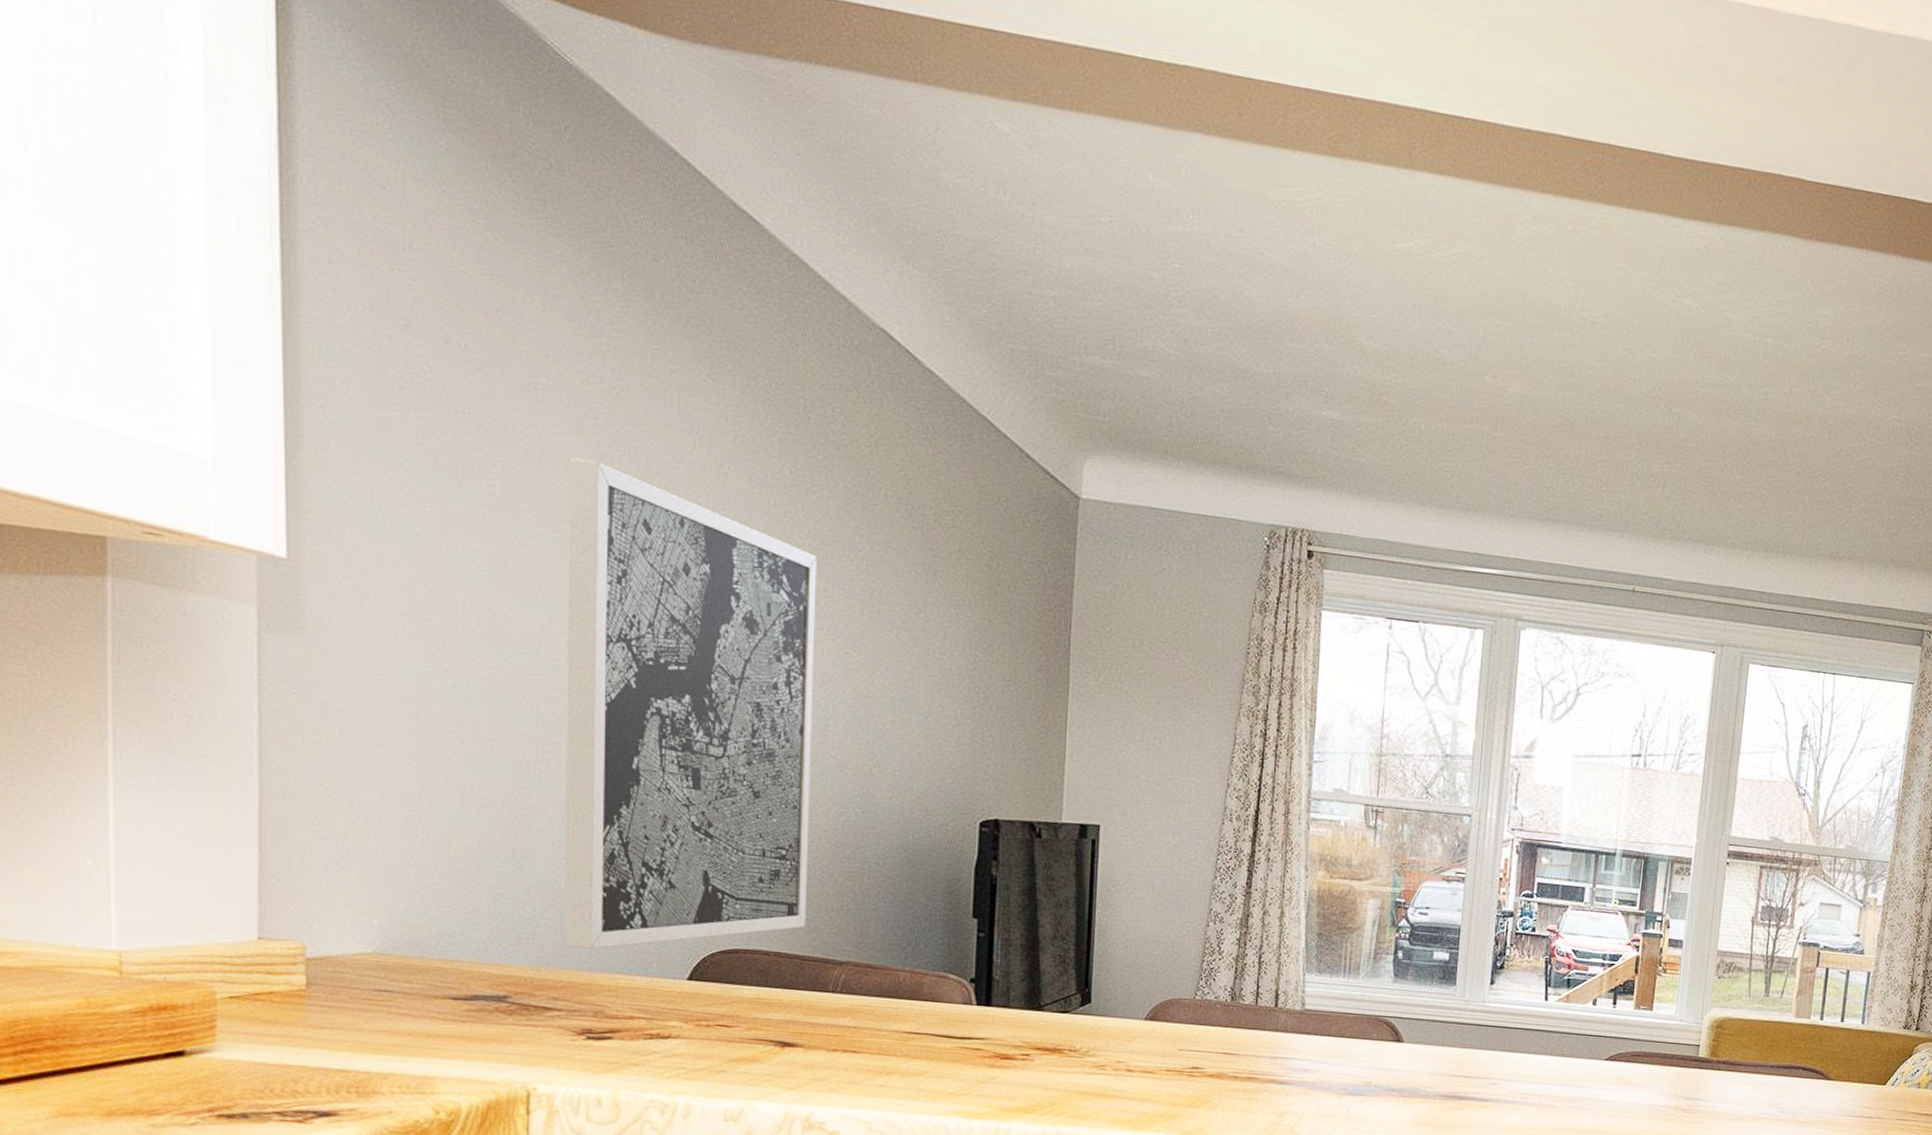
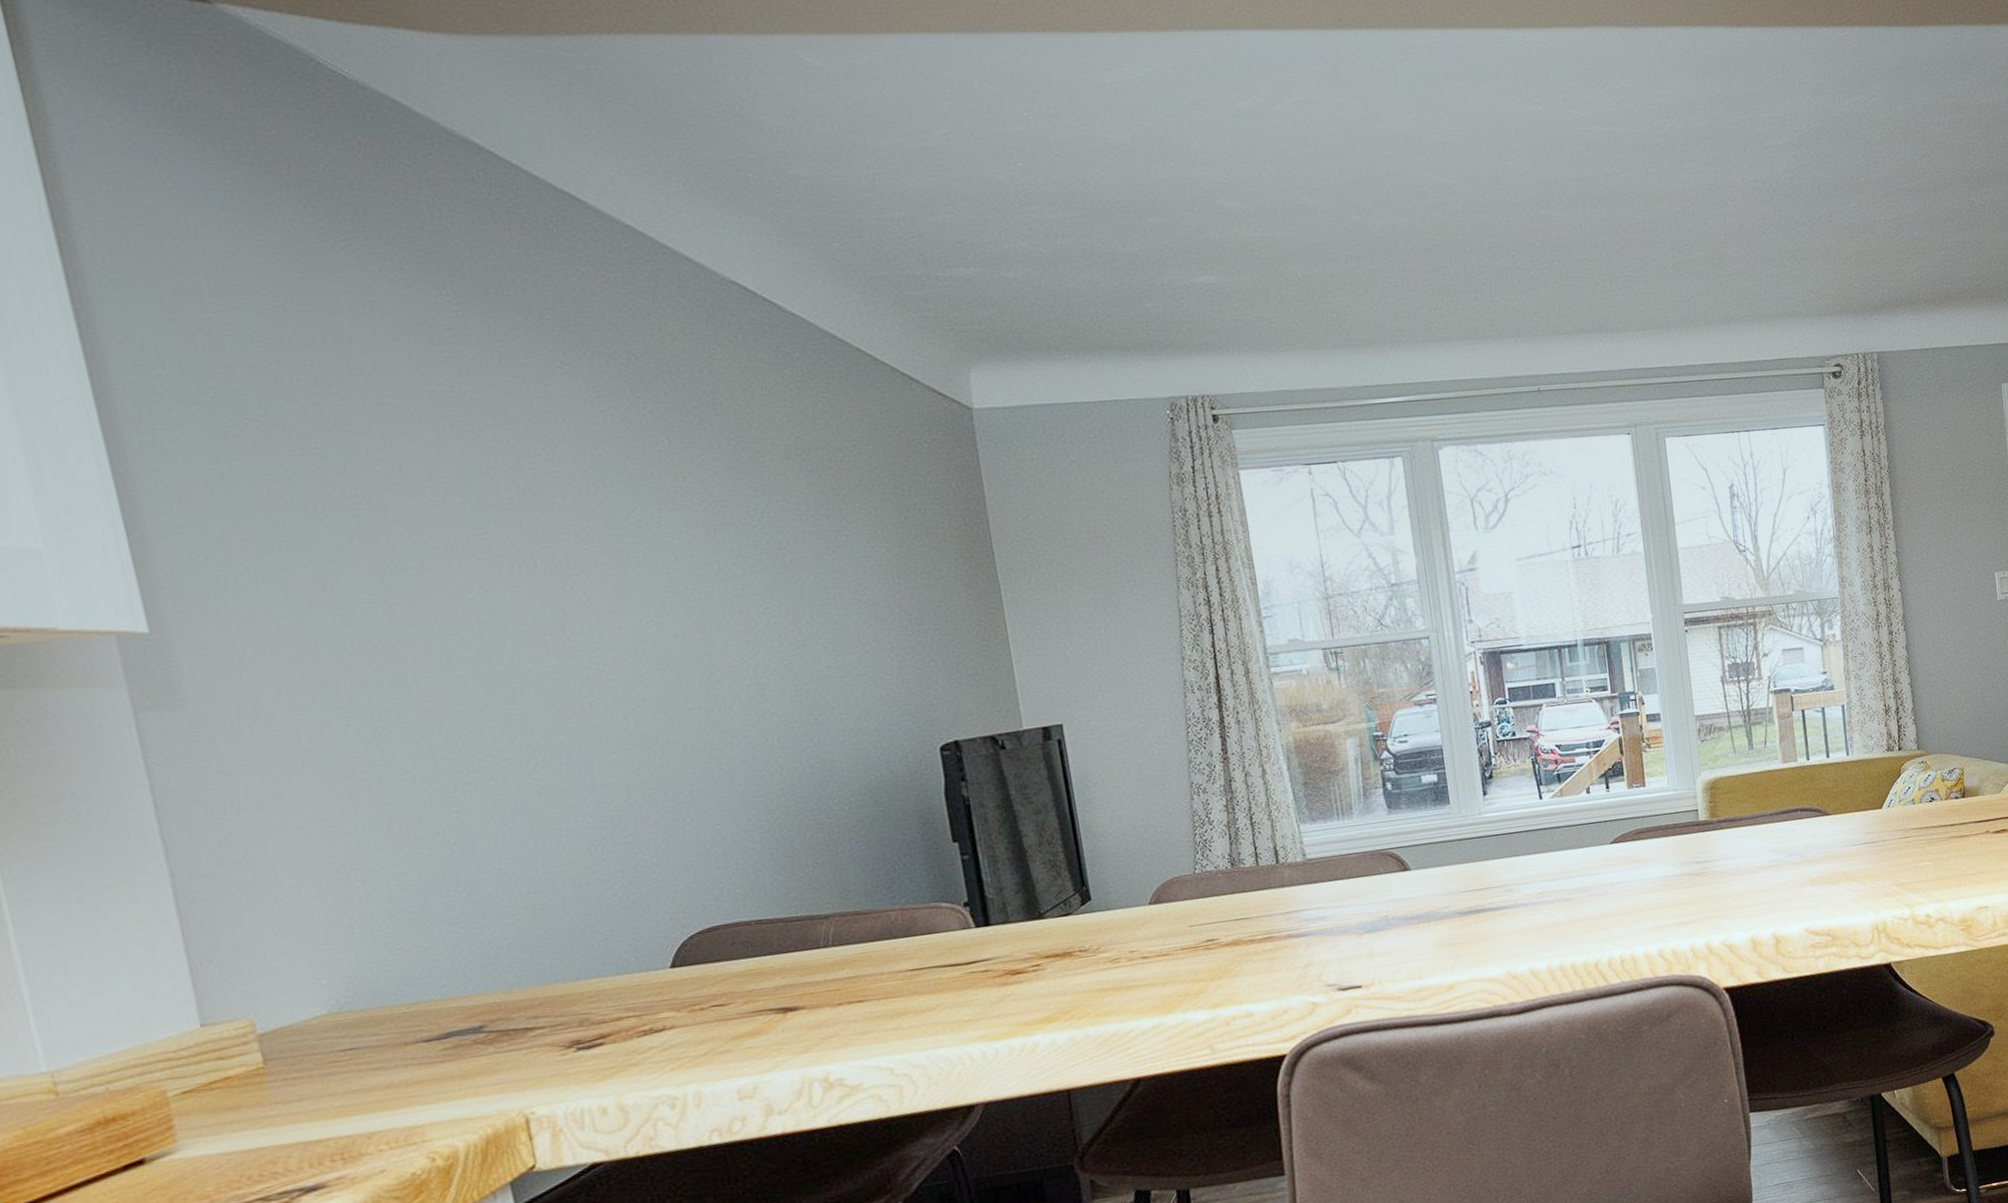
wall art: present [565,457,818,950] -> none [433,469,783,962]

